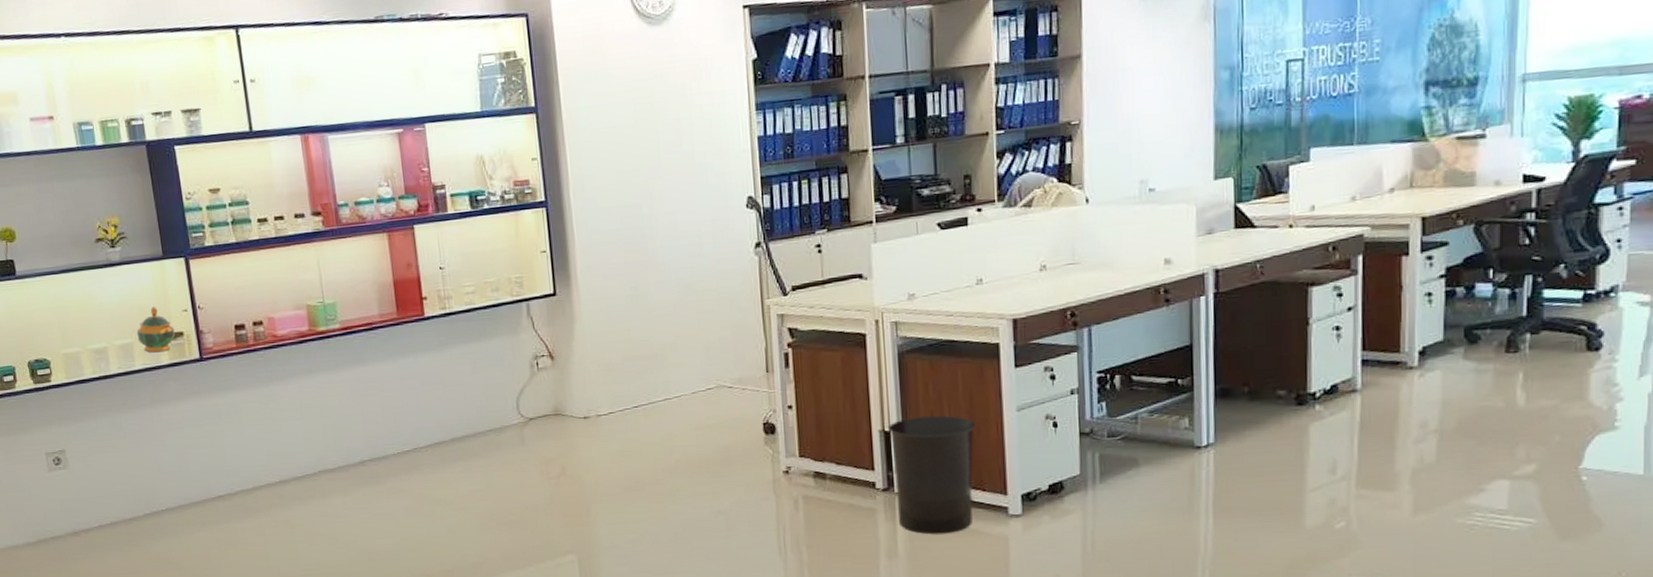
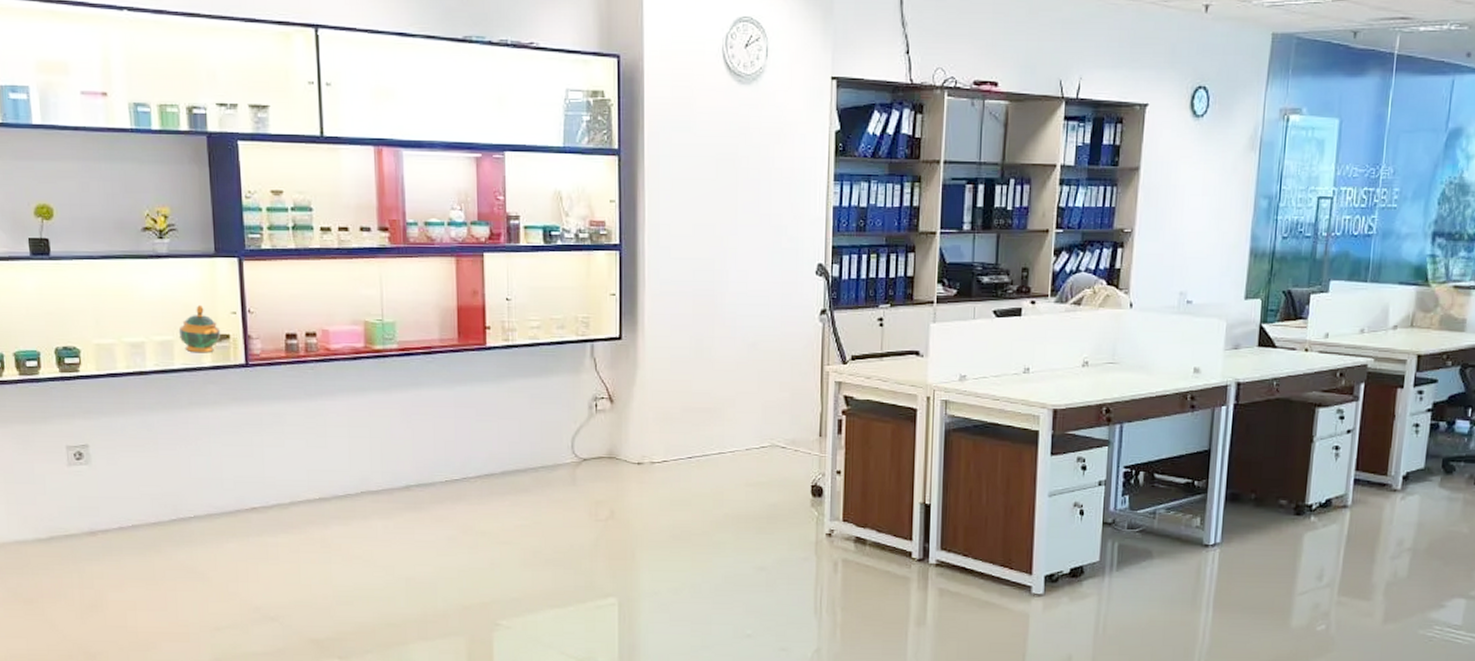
waste bin: present [889,416,976,534] -> none [929,493,1010,607]

